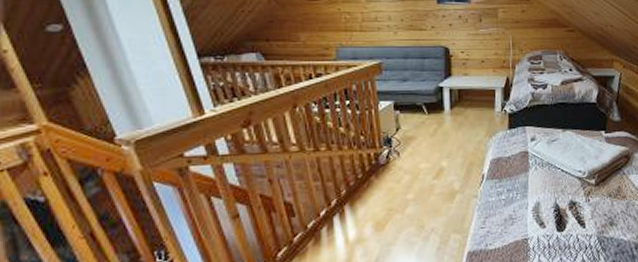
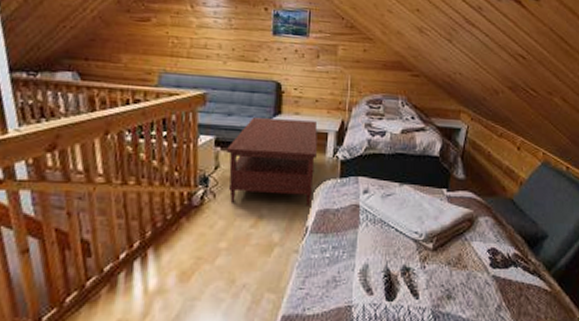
coffee table: none [405,80,487,159] -> present [227,117,318,206]

